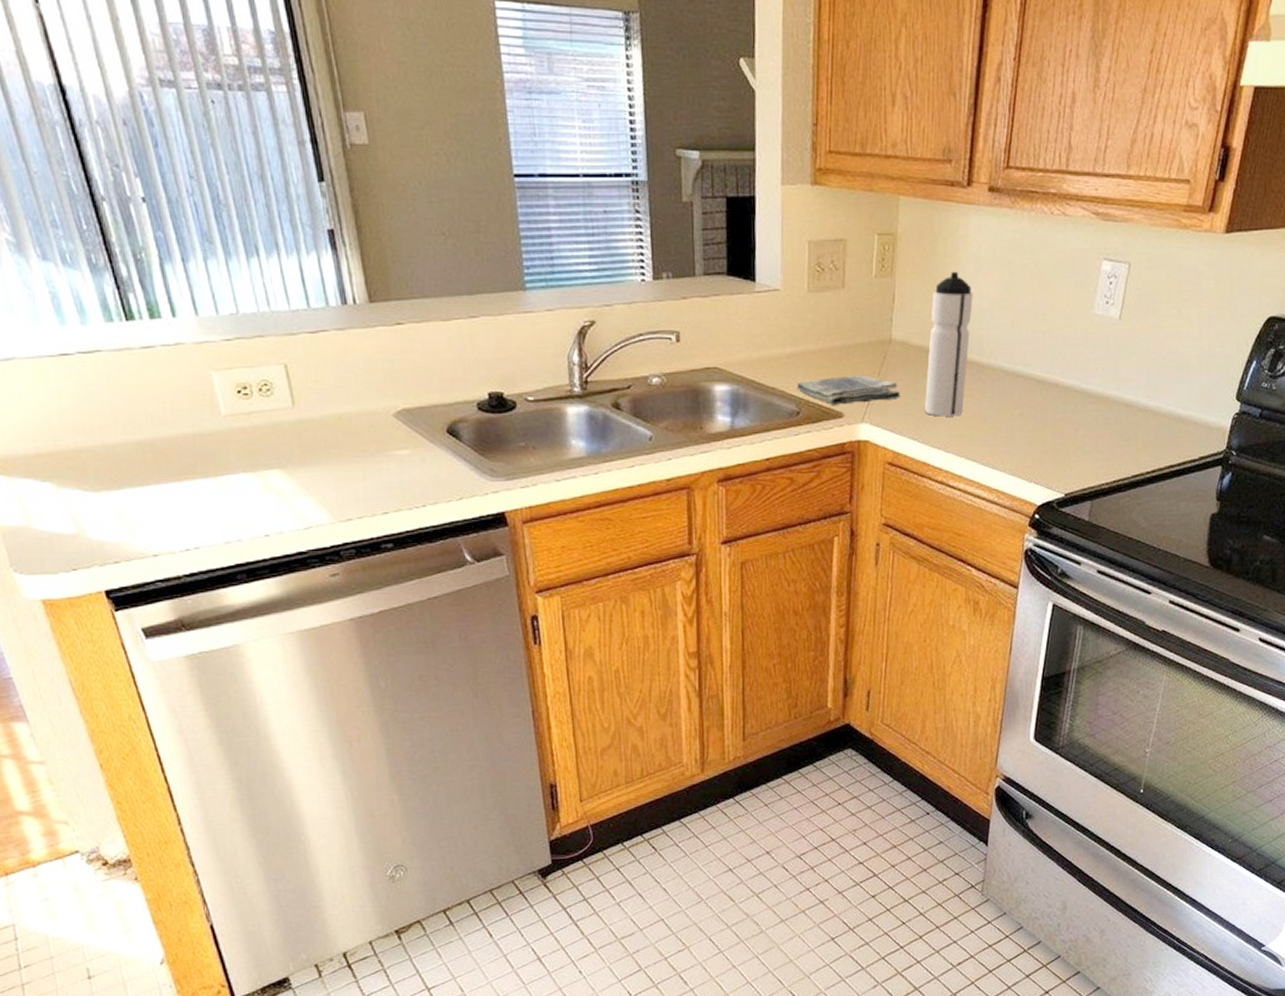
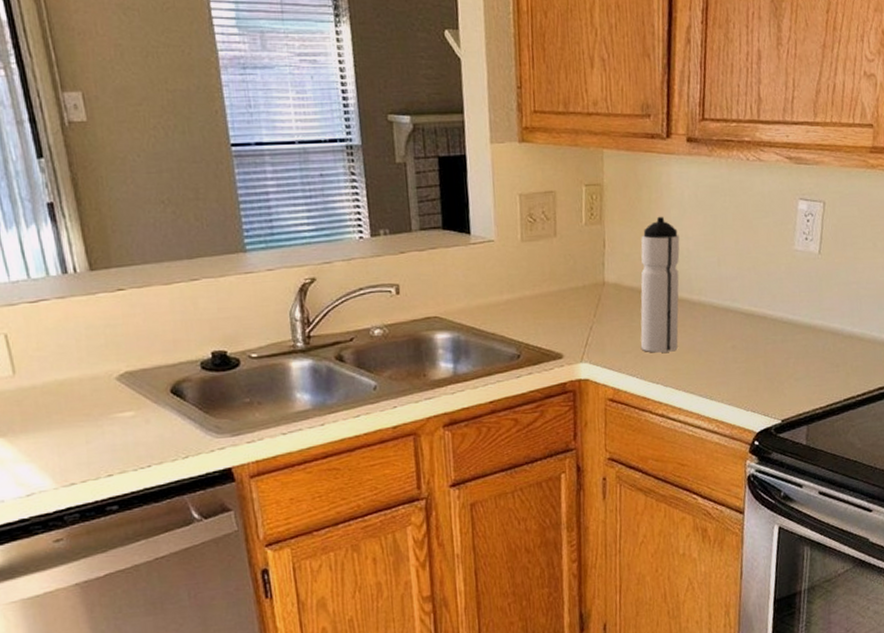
dish towel: present [797,375,901,405] -> none [516,317,617,347]

